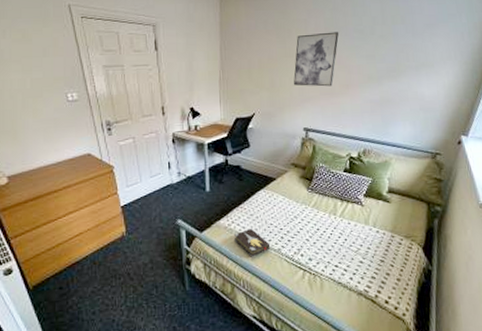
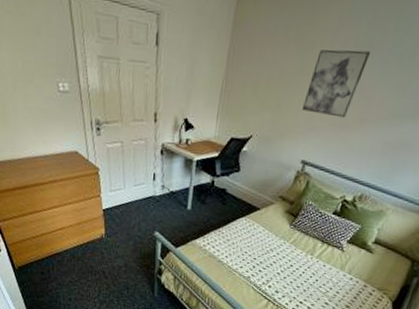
hardback book: present [233,229,271,257] -> none [206,253,241,279]

